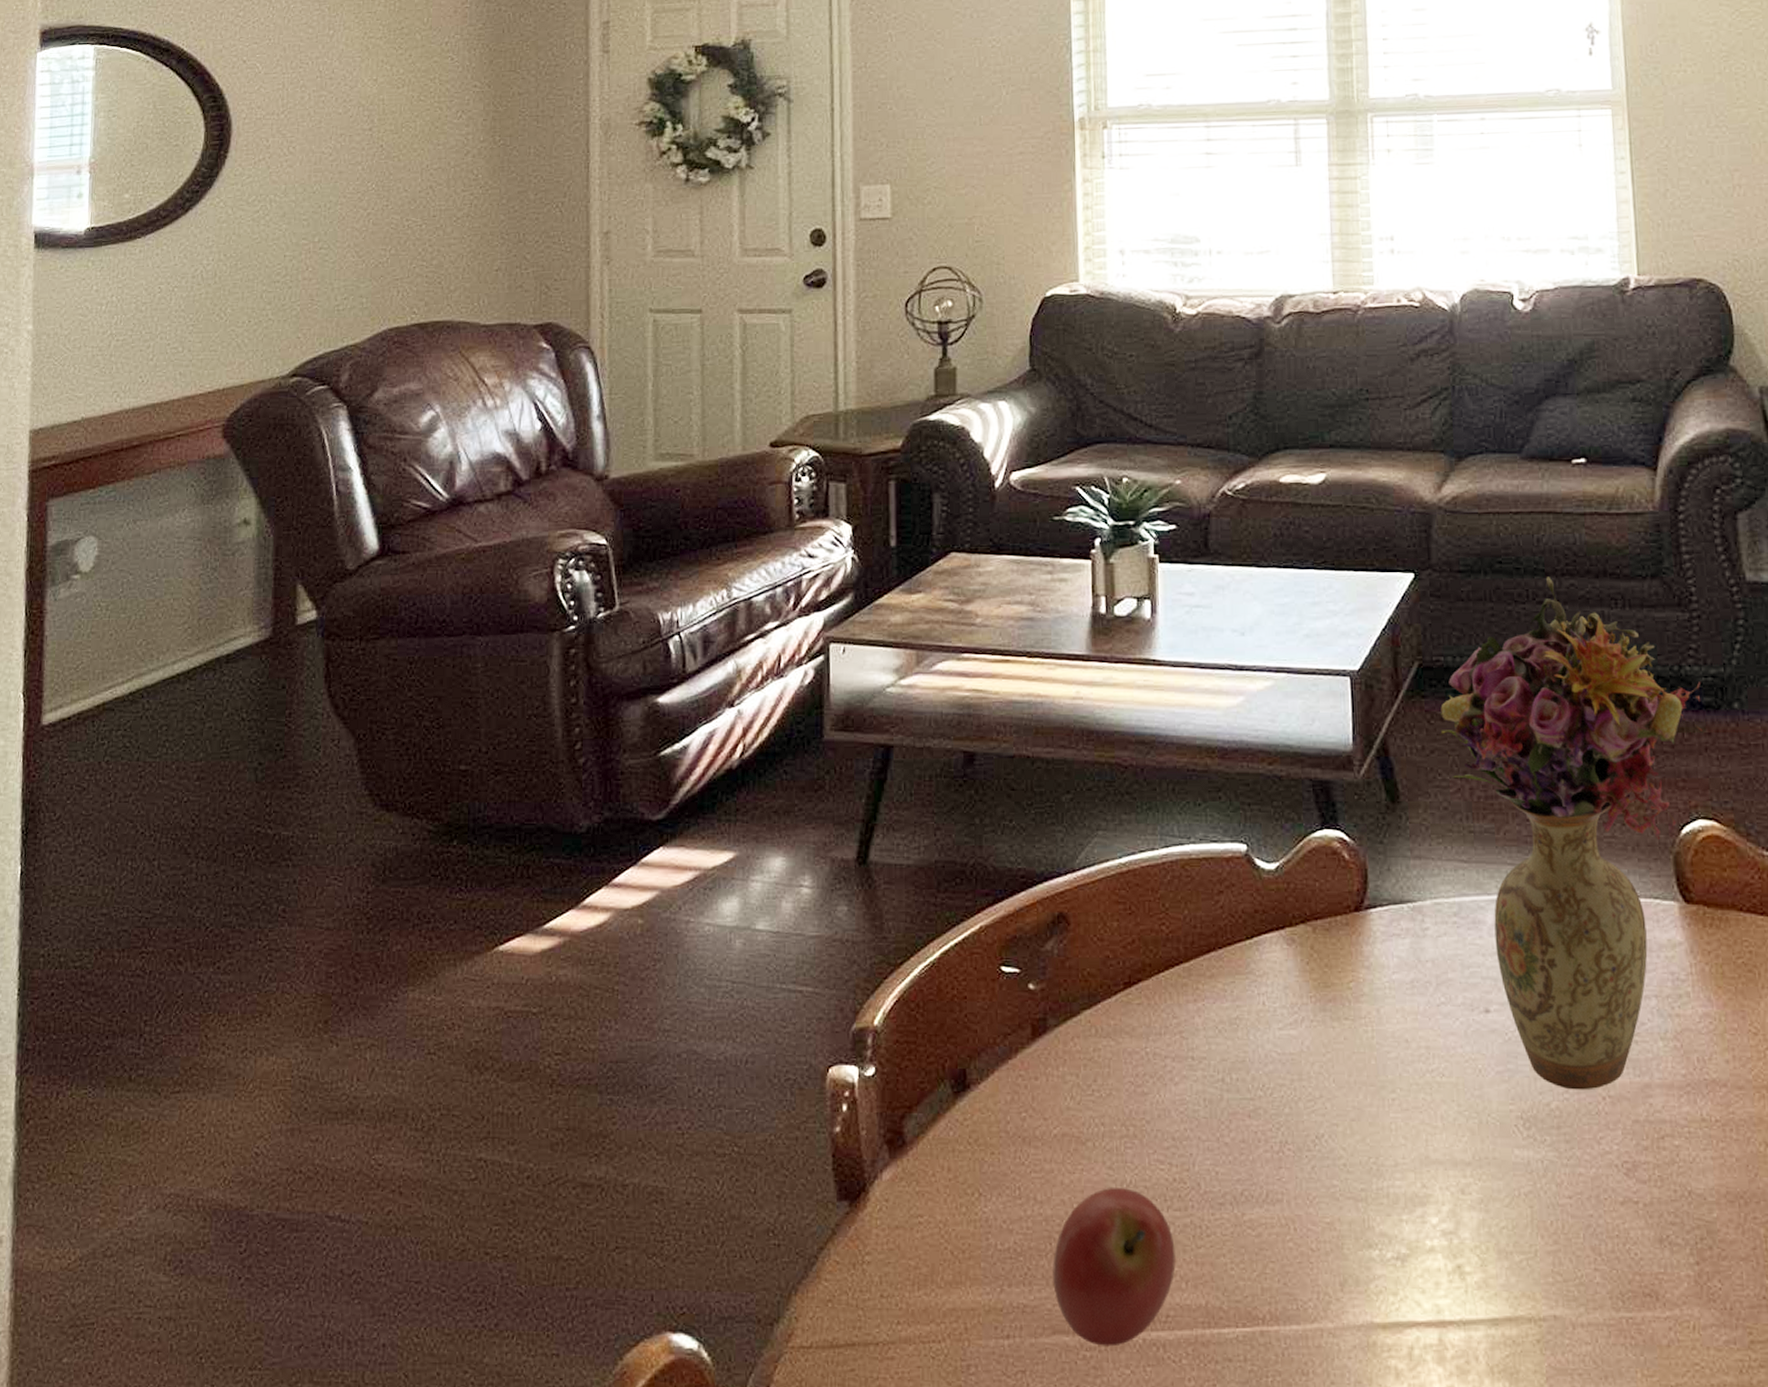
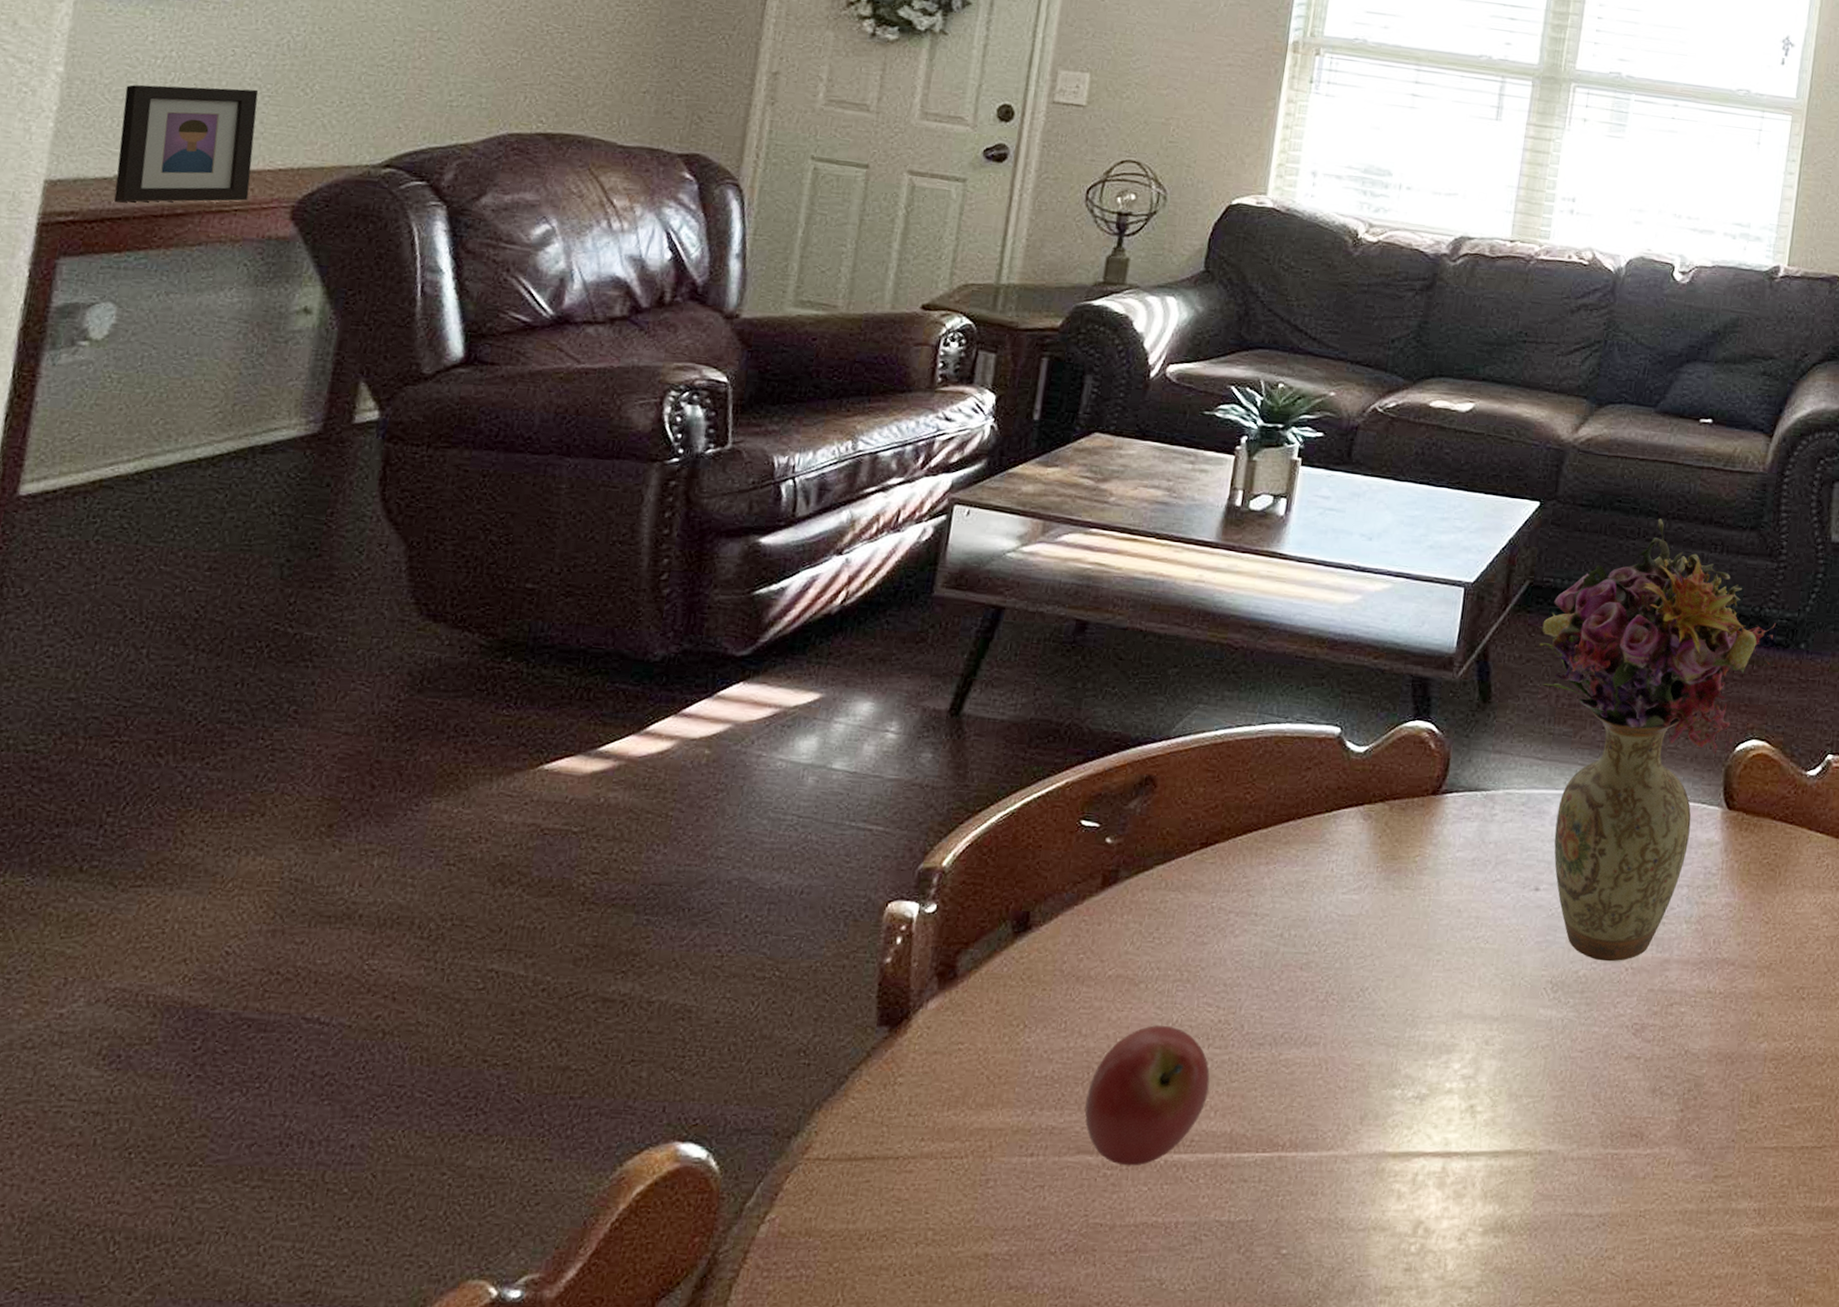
picture frame: none [81,321,187,442] -> present [113,84,259,202]

